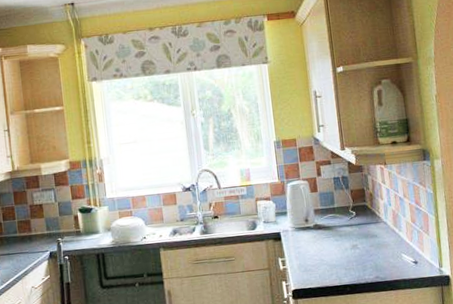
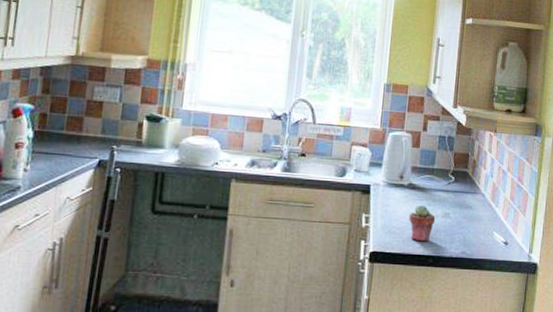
potted succulent: none [320,241,346,274] -> present [409,204,436,242]

